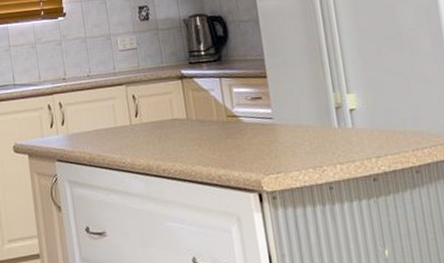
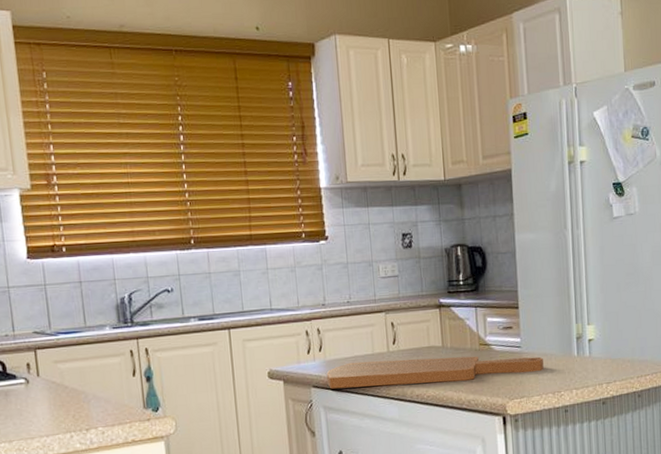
cutting board: none [70,128,301,163] -> present [326,356,544,389]

